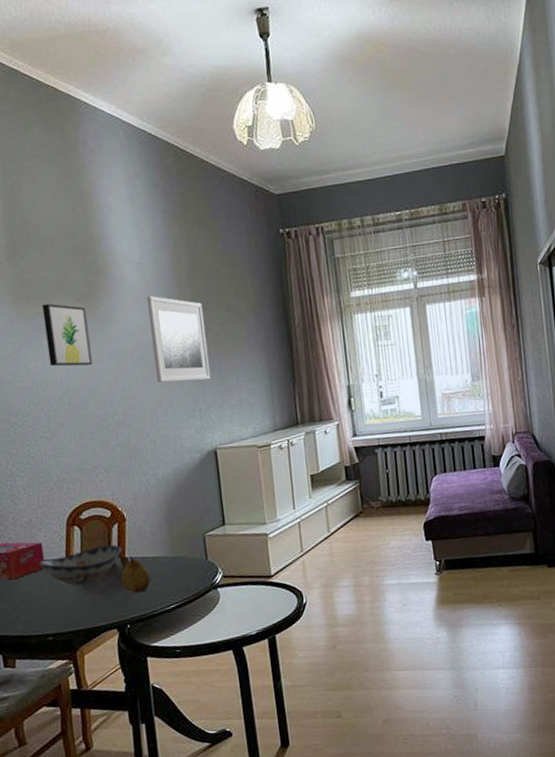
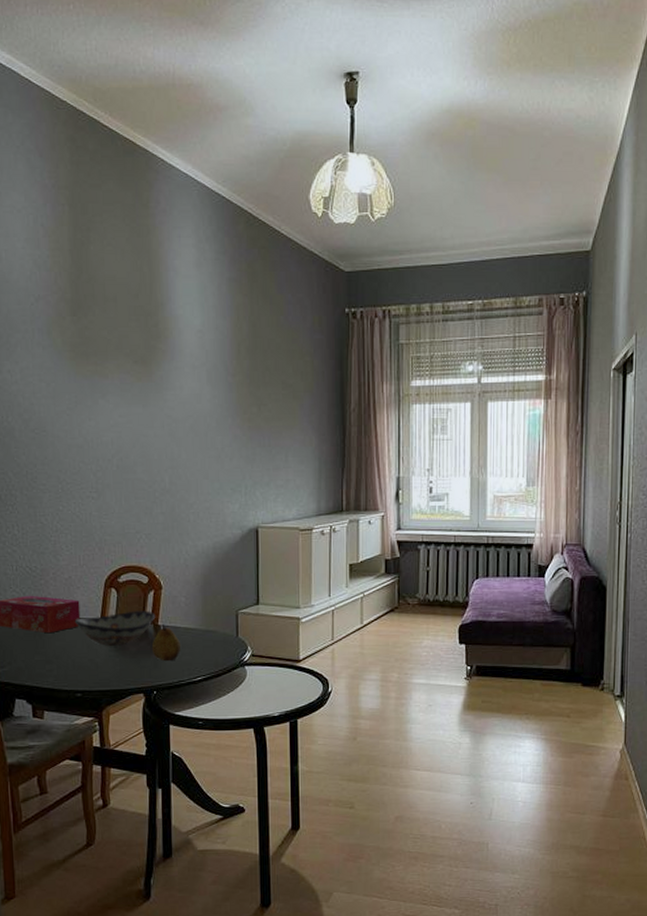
wall art: present [42,303,93,367] -> none [100,364,144,430]
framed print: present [146,295,211,383] -> none [203,365,260,457]

